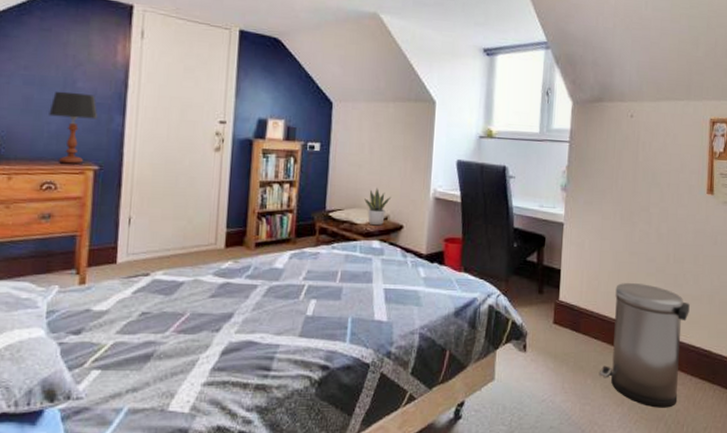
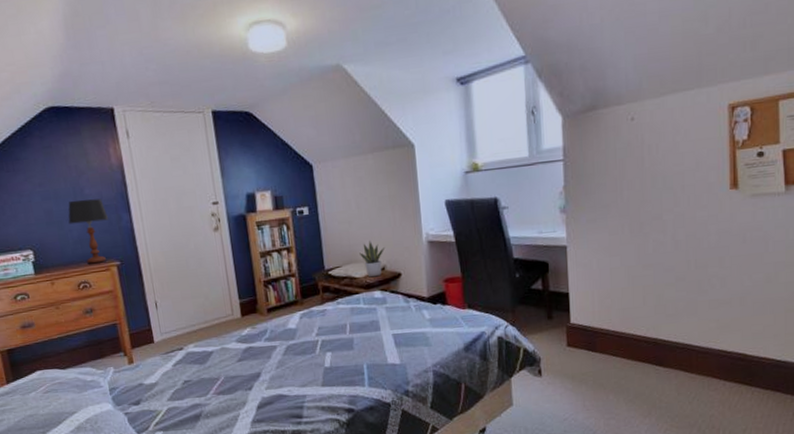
pedal bin: present [598,283,690,408] -> none [621,295,718,416]

